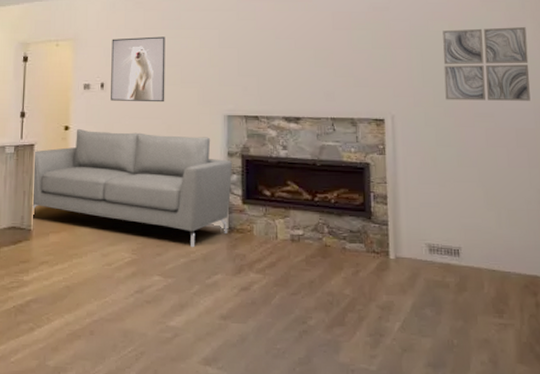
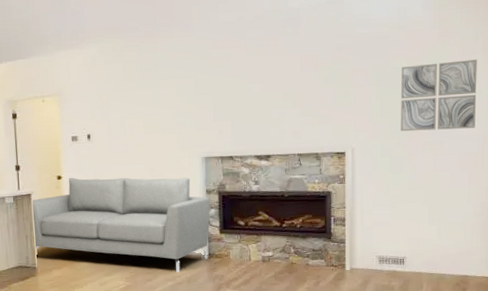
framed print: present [111,36,165,103] -> none [94,87,148,150]

